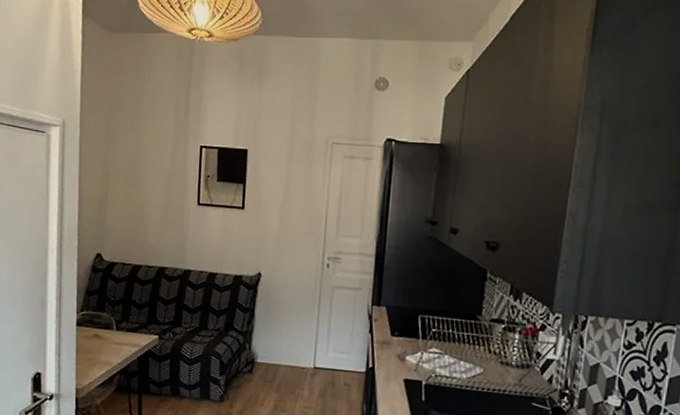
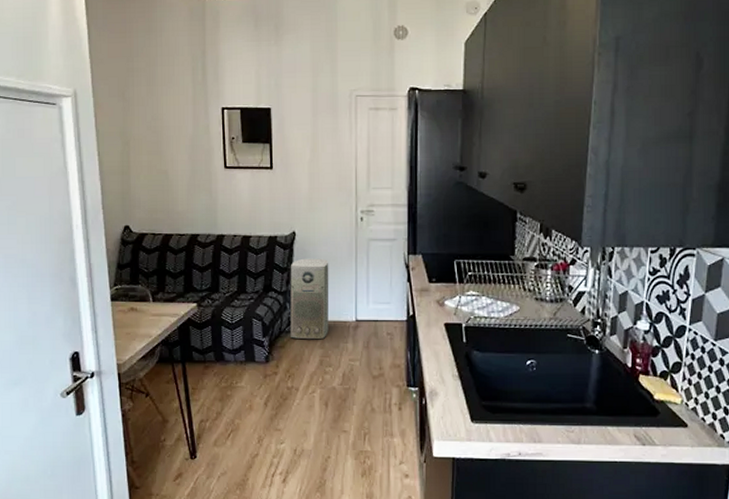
air purifier: none [247,300,292,384] -> present [290,258,329,340]

